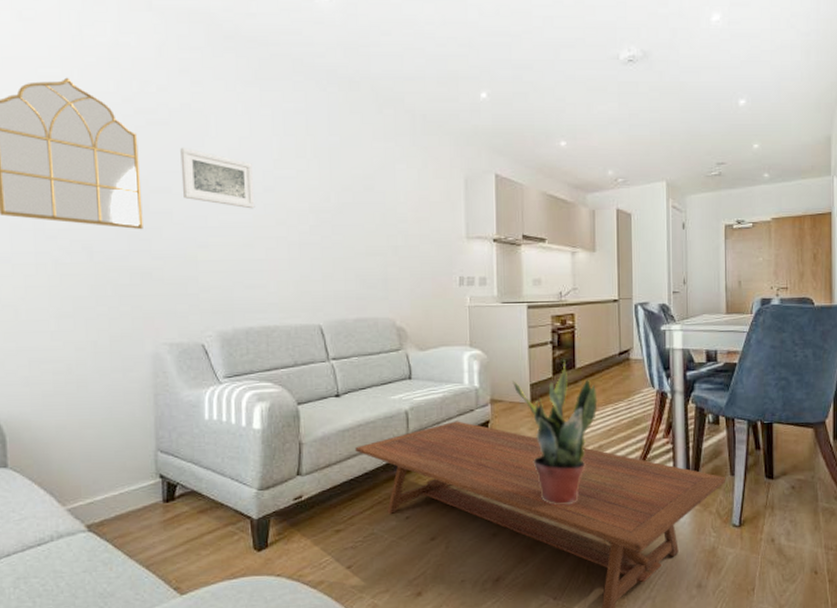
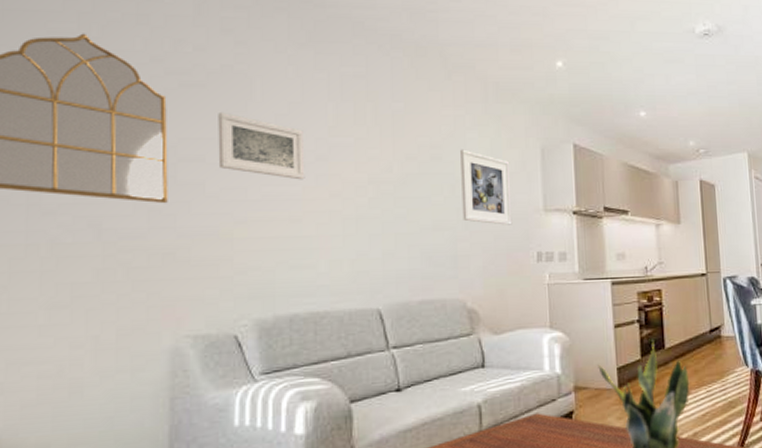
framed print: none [390,180,437,252] -> present [460,149,513,225]

